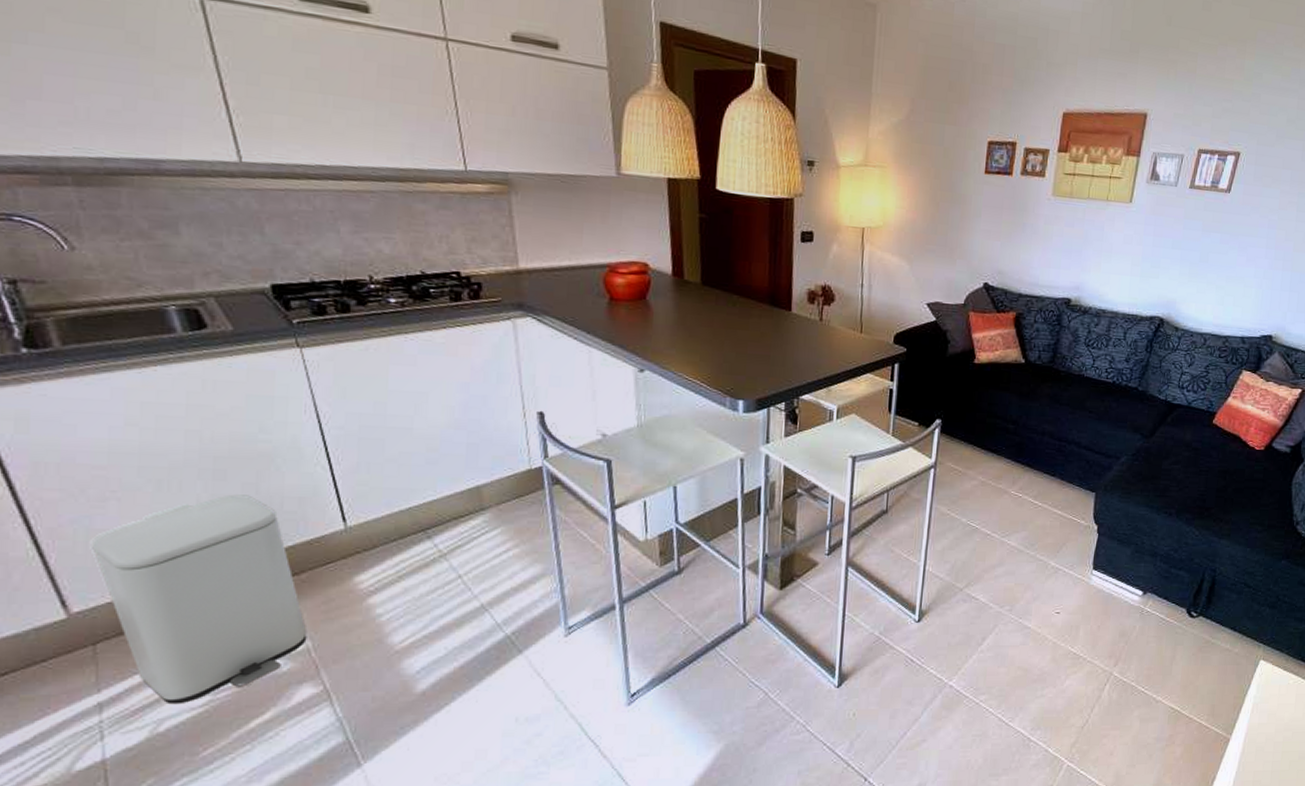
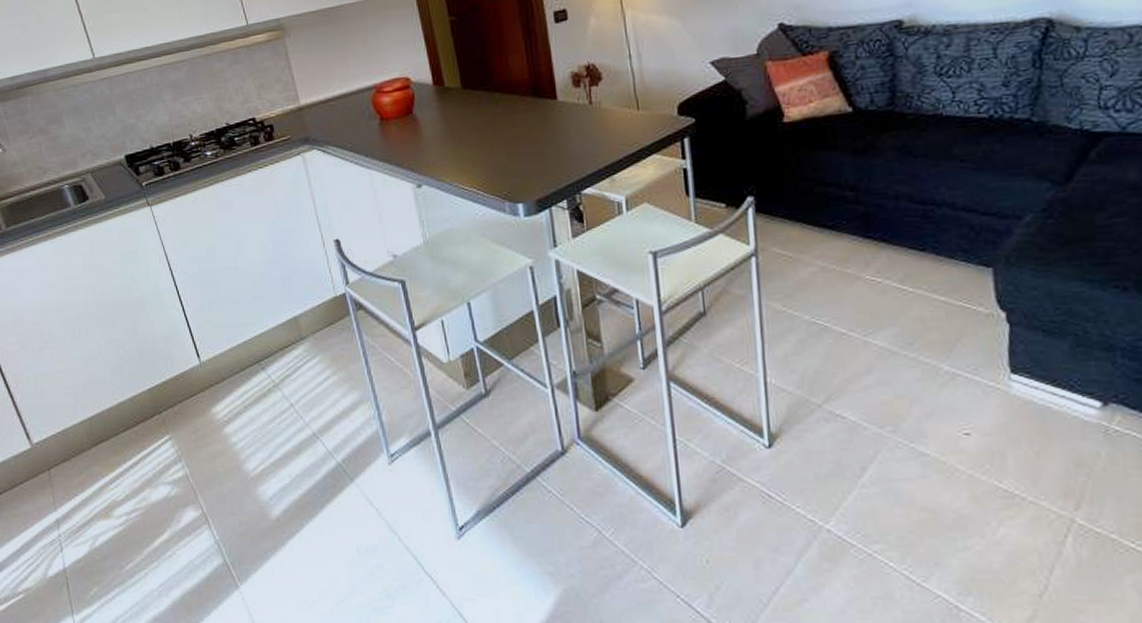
pedal bin: present [90,494,308,705] -> none [38,338,185,523]

